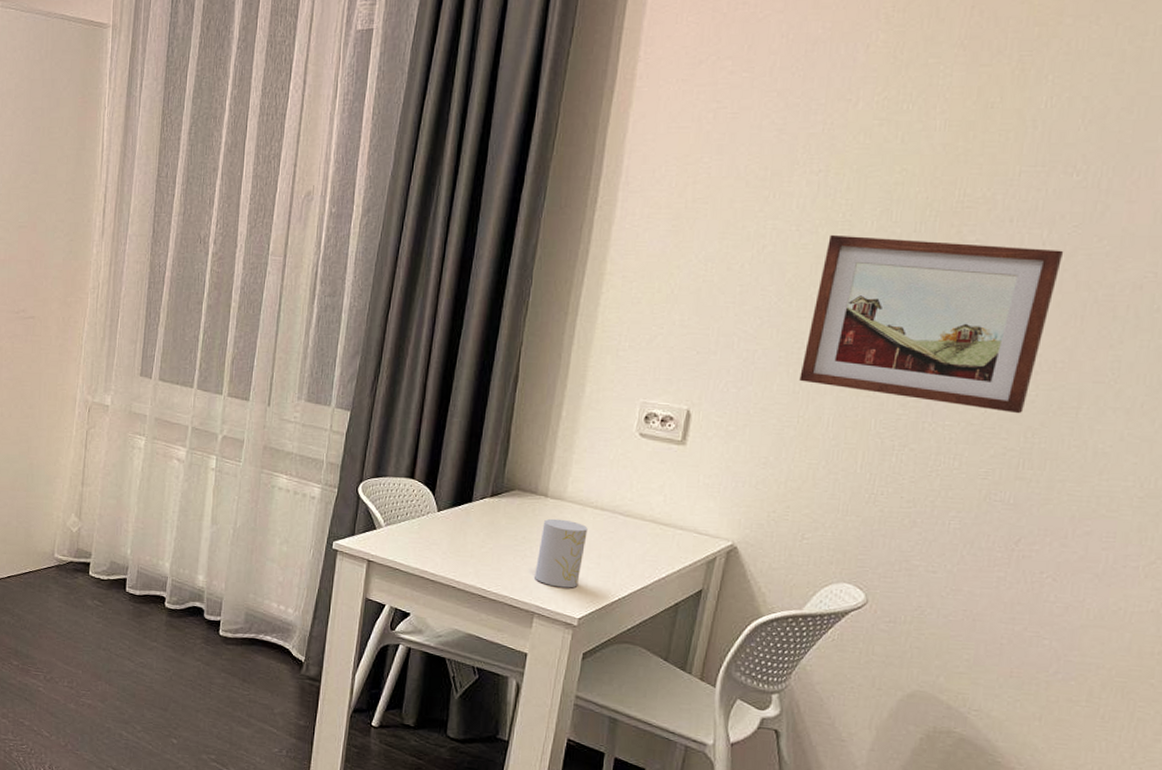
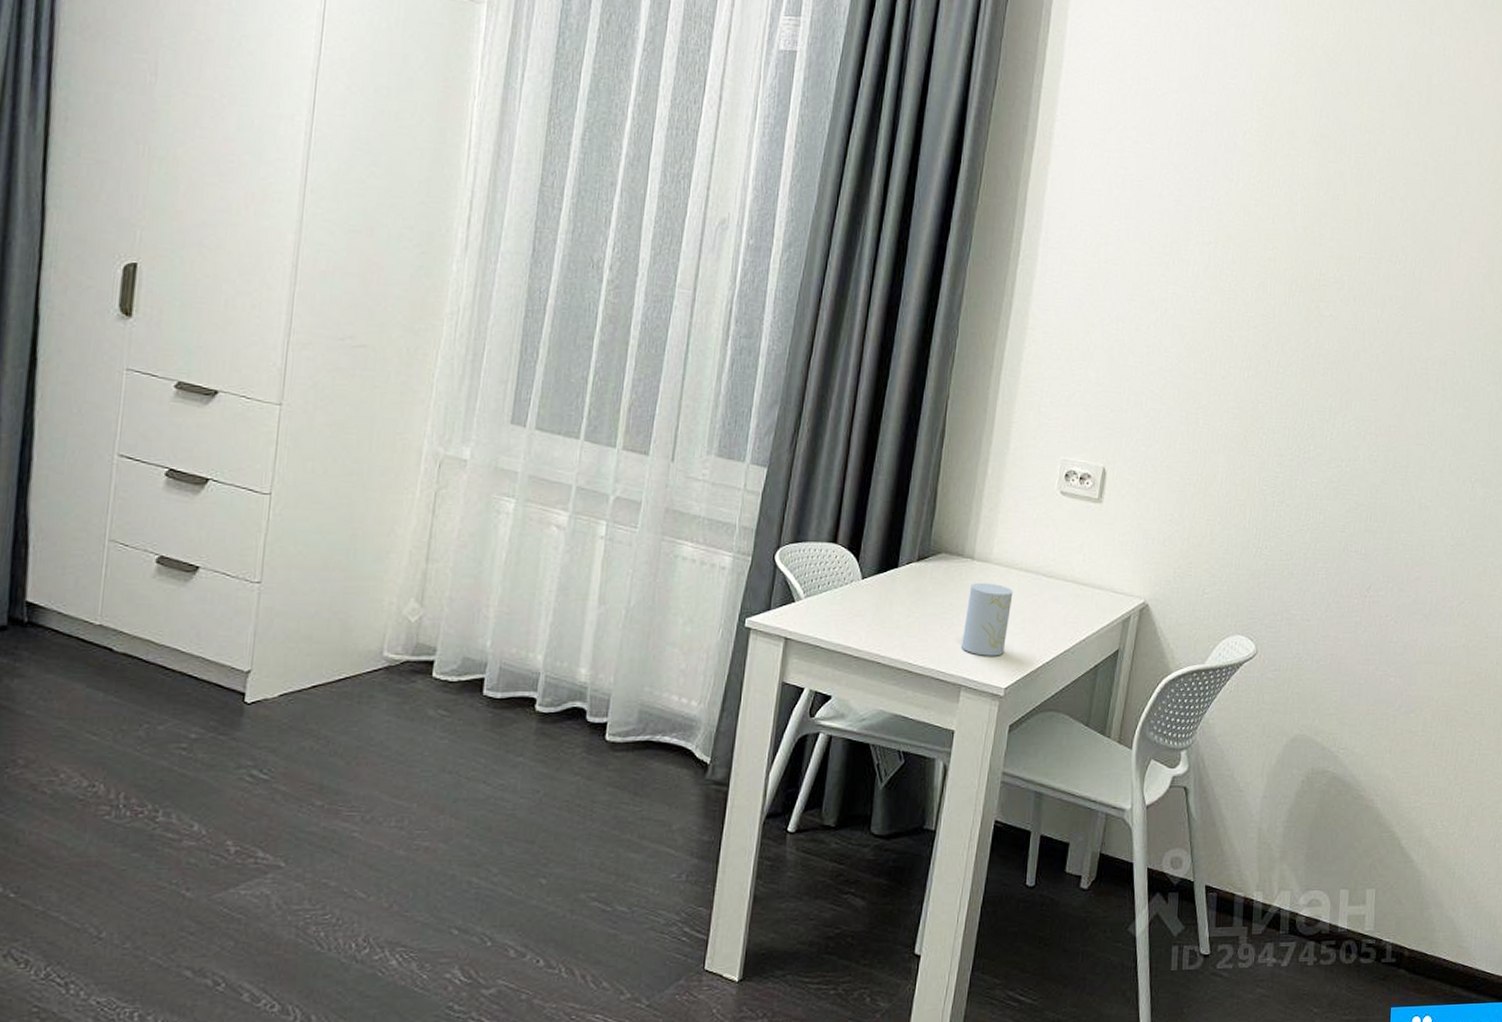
wall art: present [799,234,1064,414] -> none [1198,302,1393,472]

